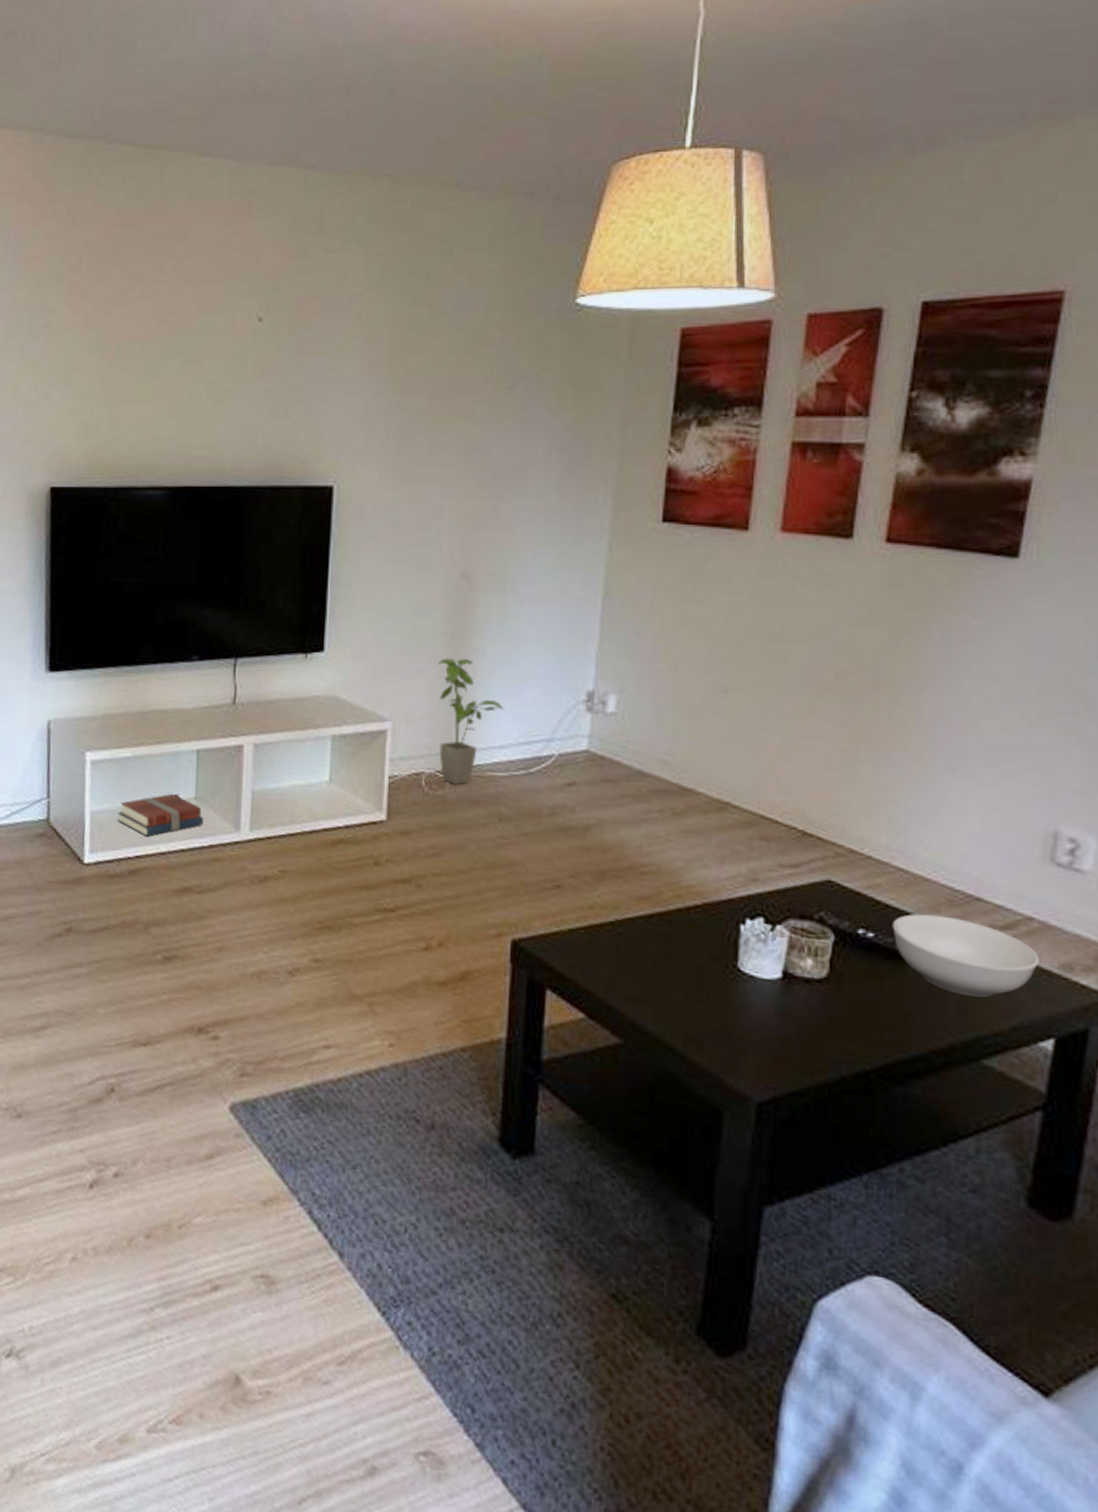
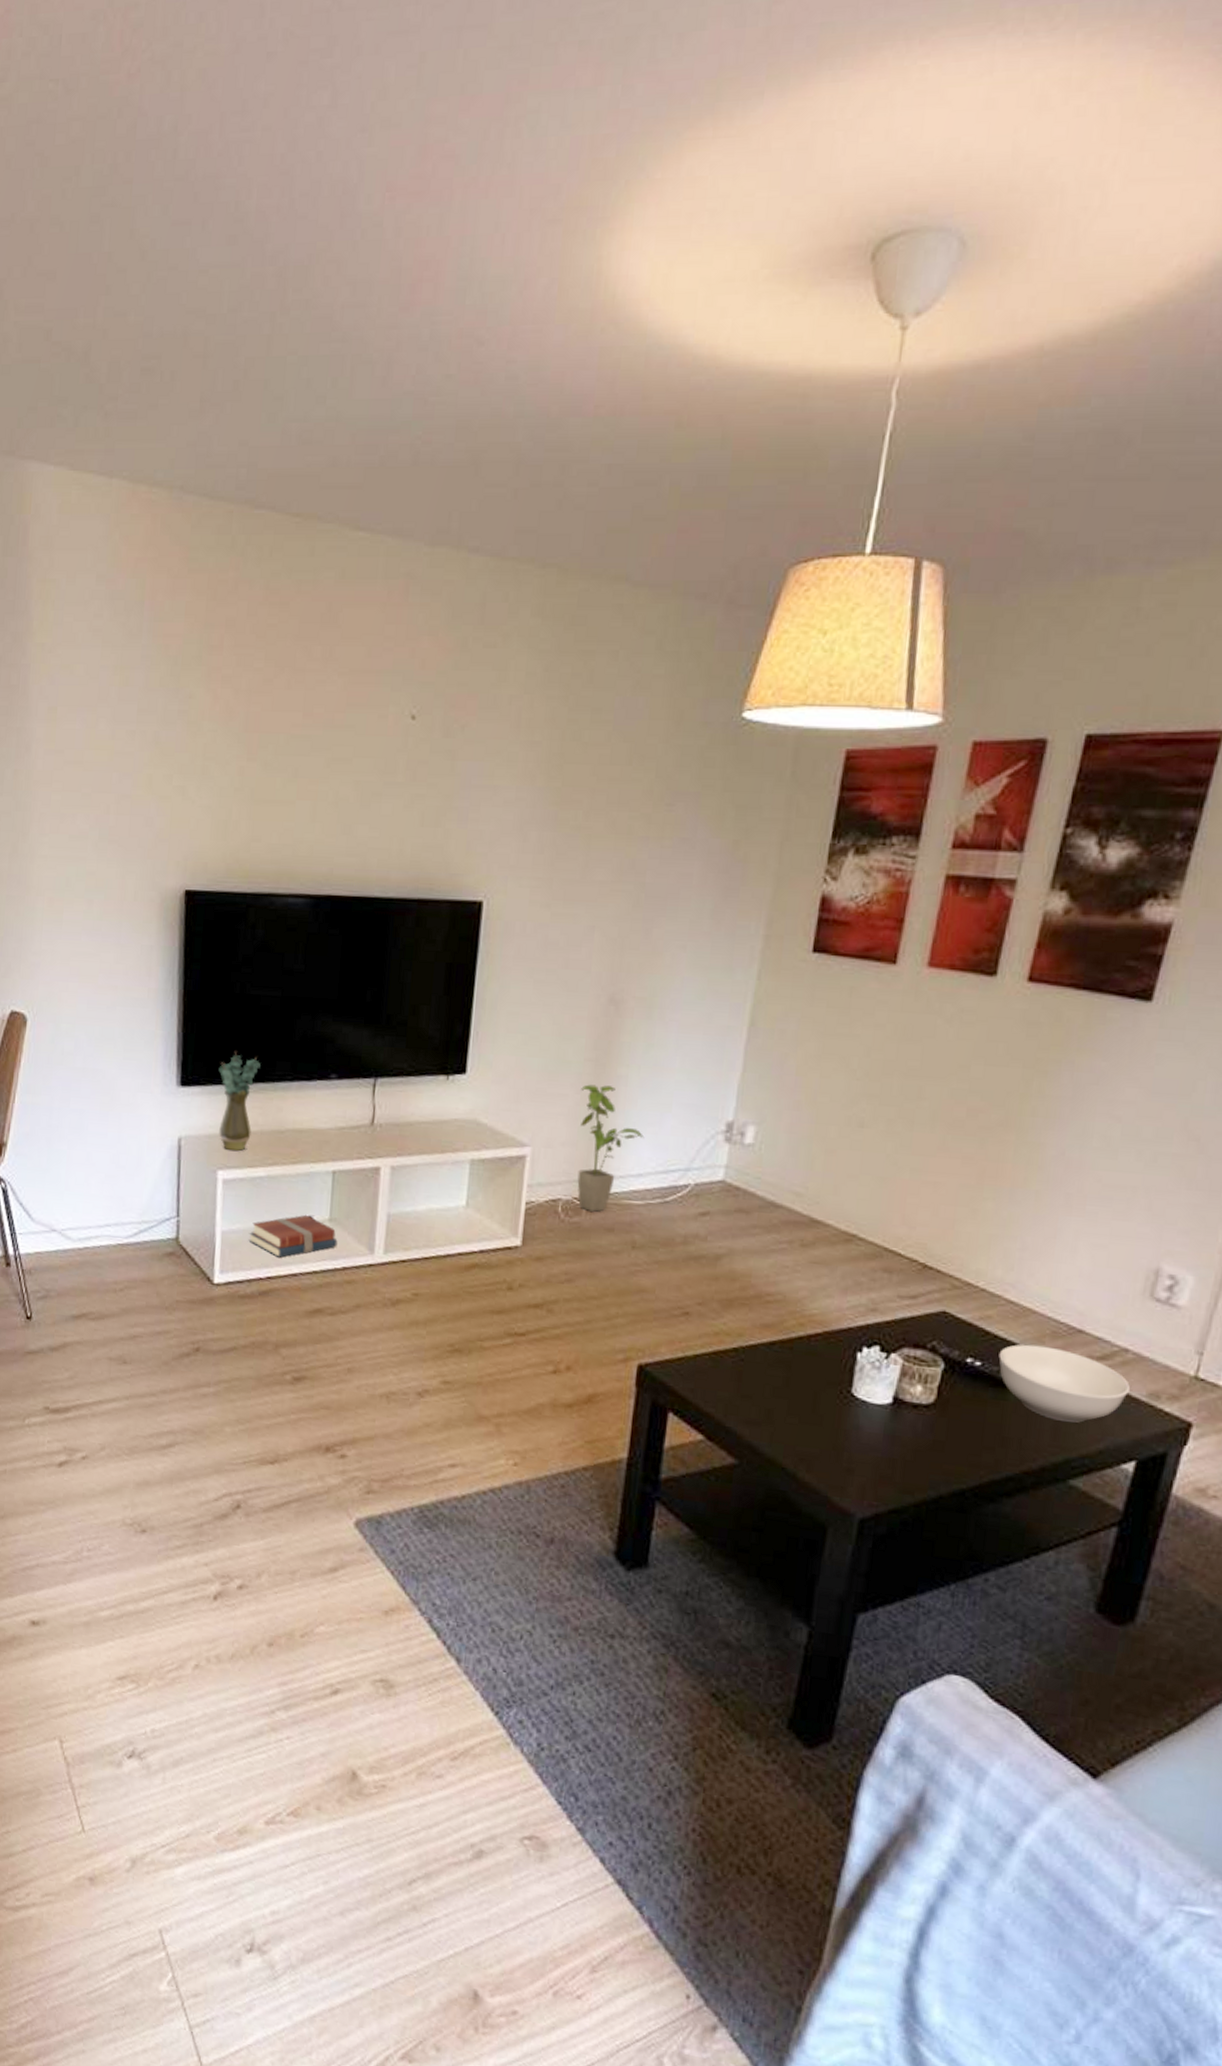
vase: none [85,636,125,733] -> present [218,1051,261,1151]

